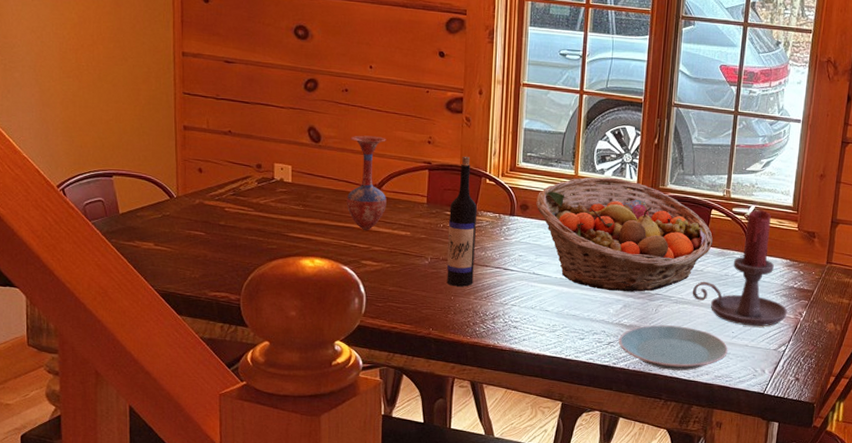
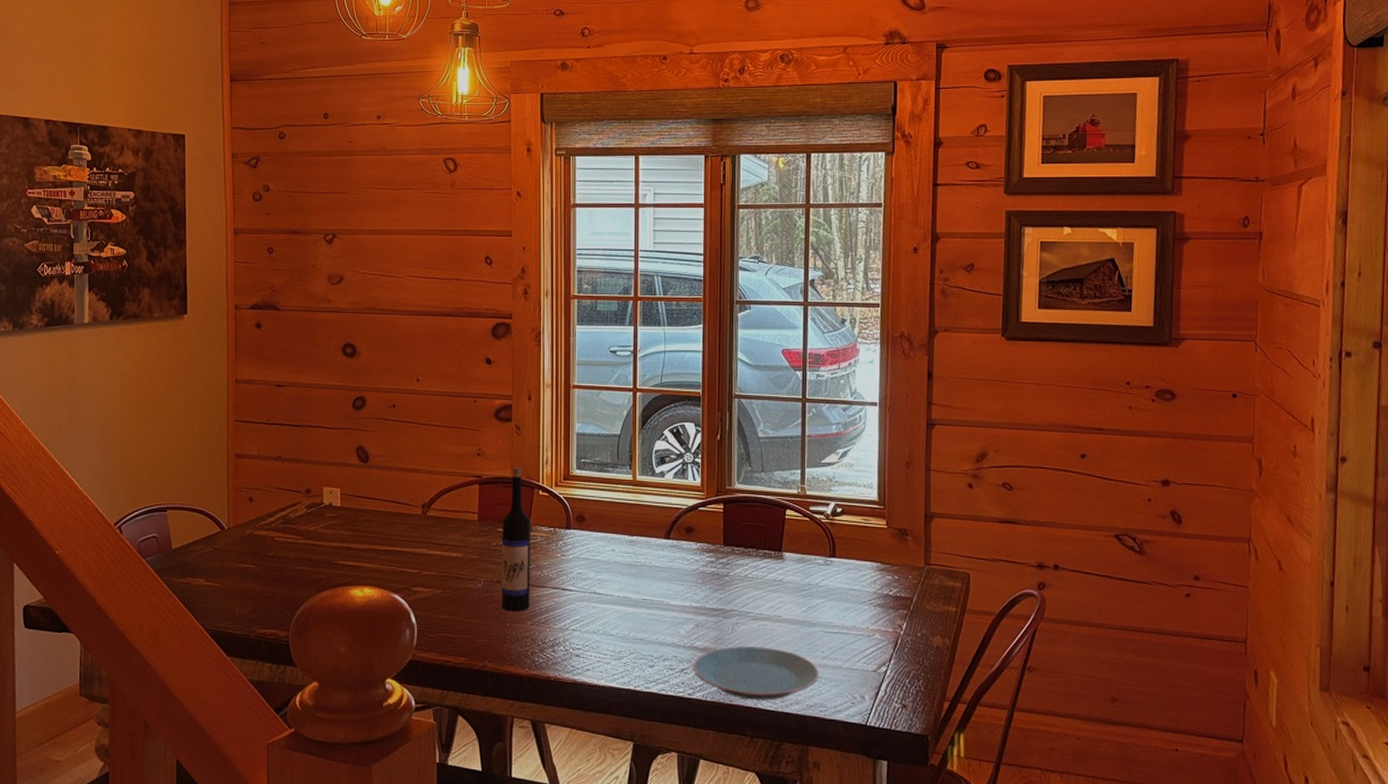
vase: present [346,135,387,231] -> none [395,452,436,555]
fruit basket: present [536,177,713,292] -> none [593,480,791,610]
candle holder: present [692,210,788,327] -> none [772,507,885,644]

